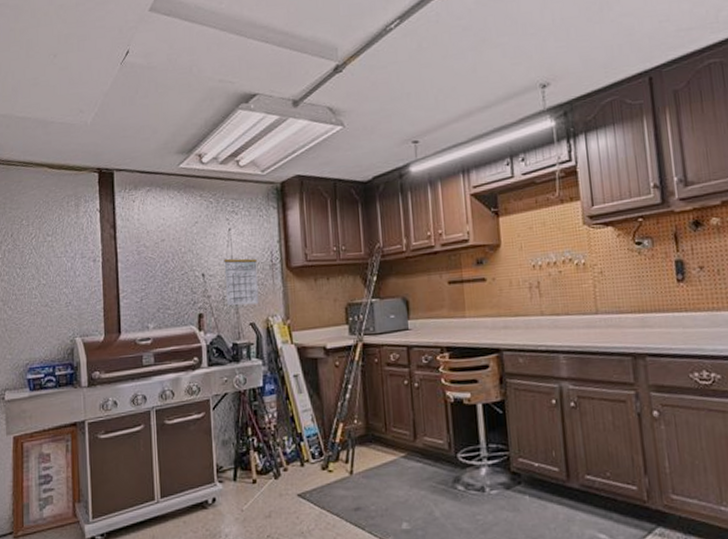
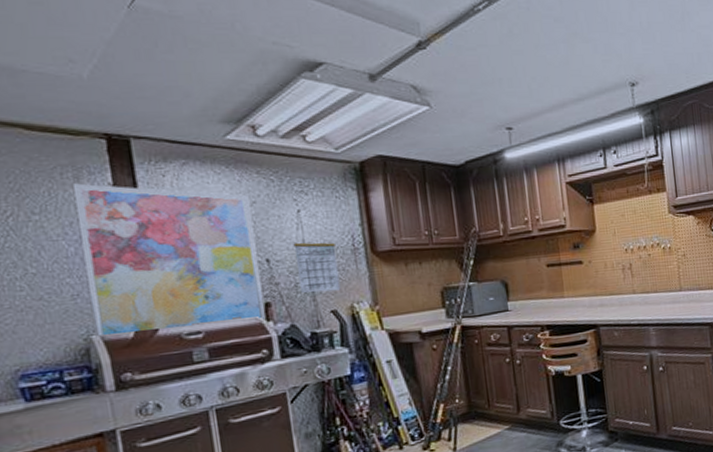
wall art: none [73,210,198,338] -> present [72,183,266,335]

